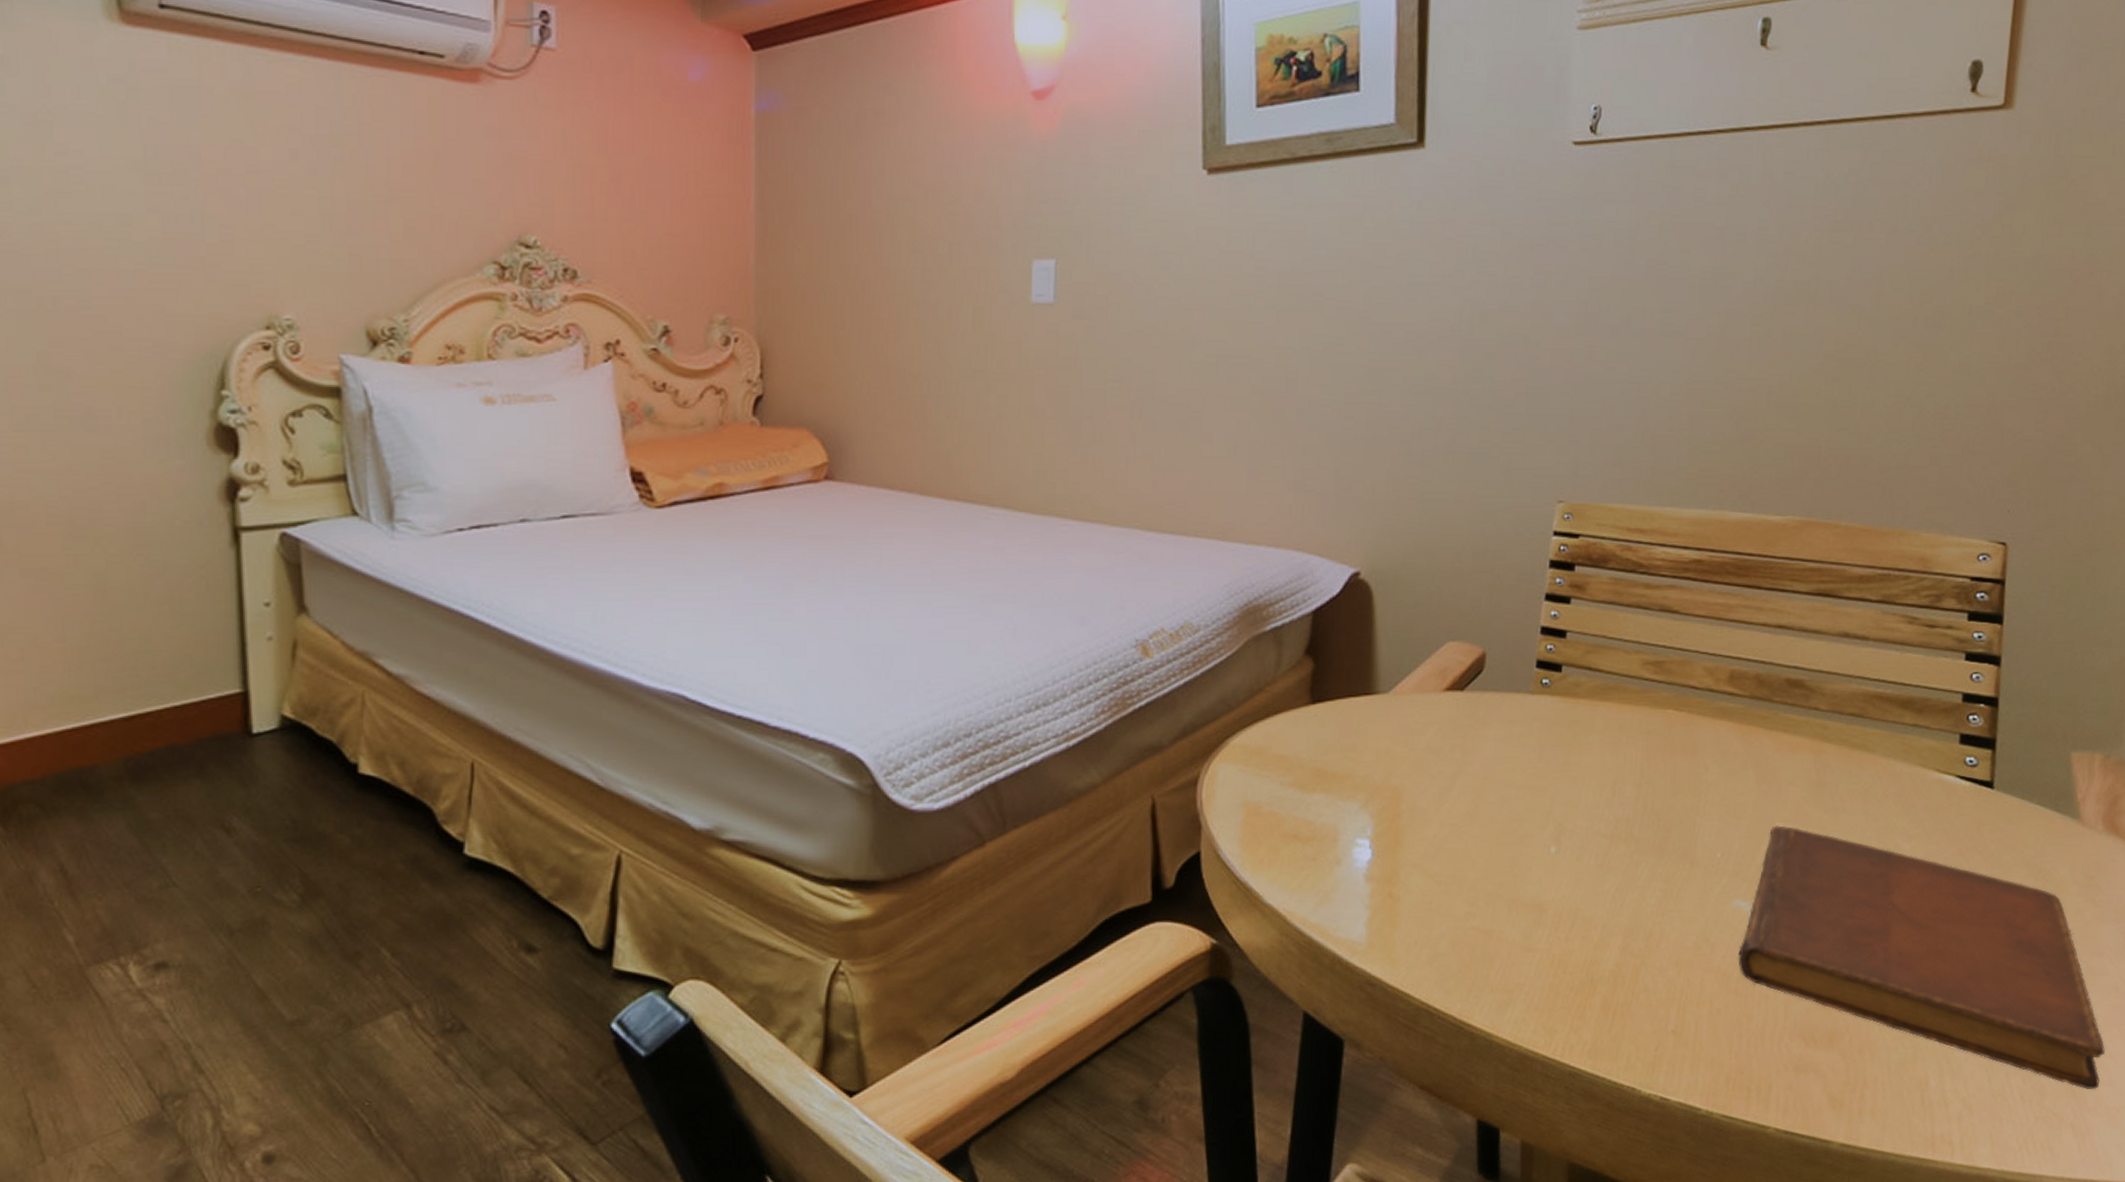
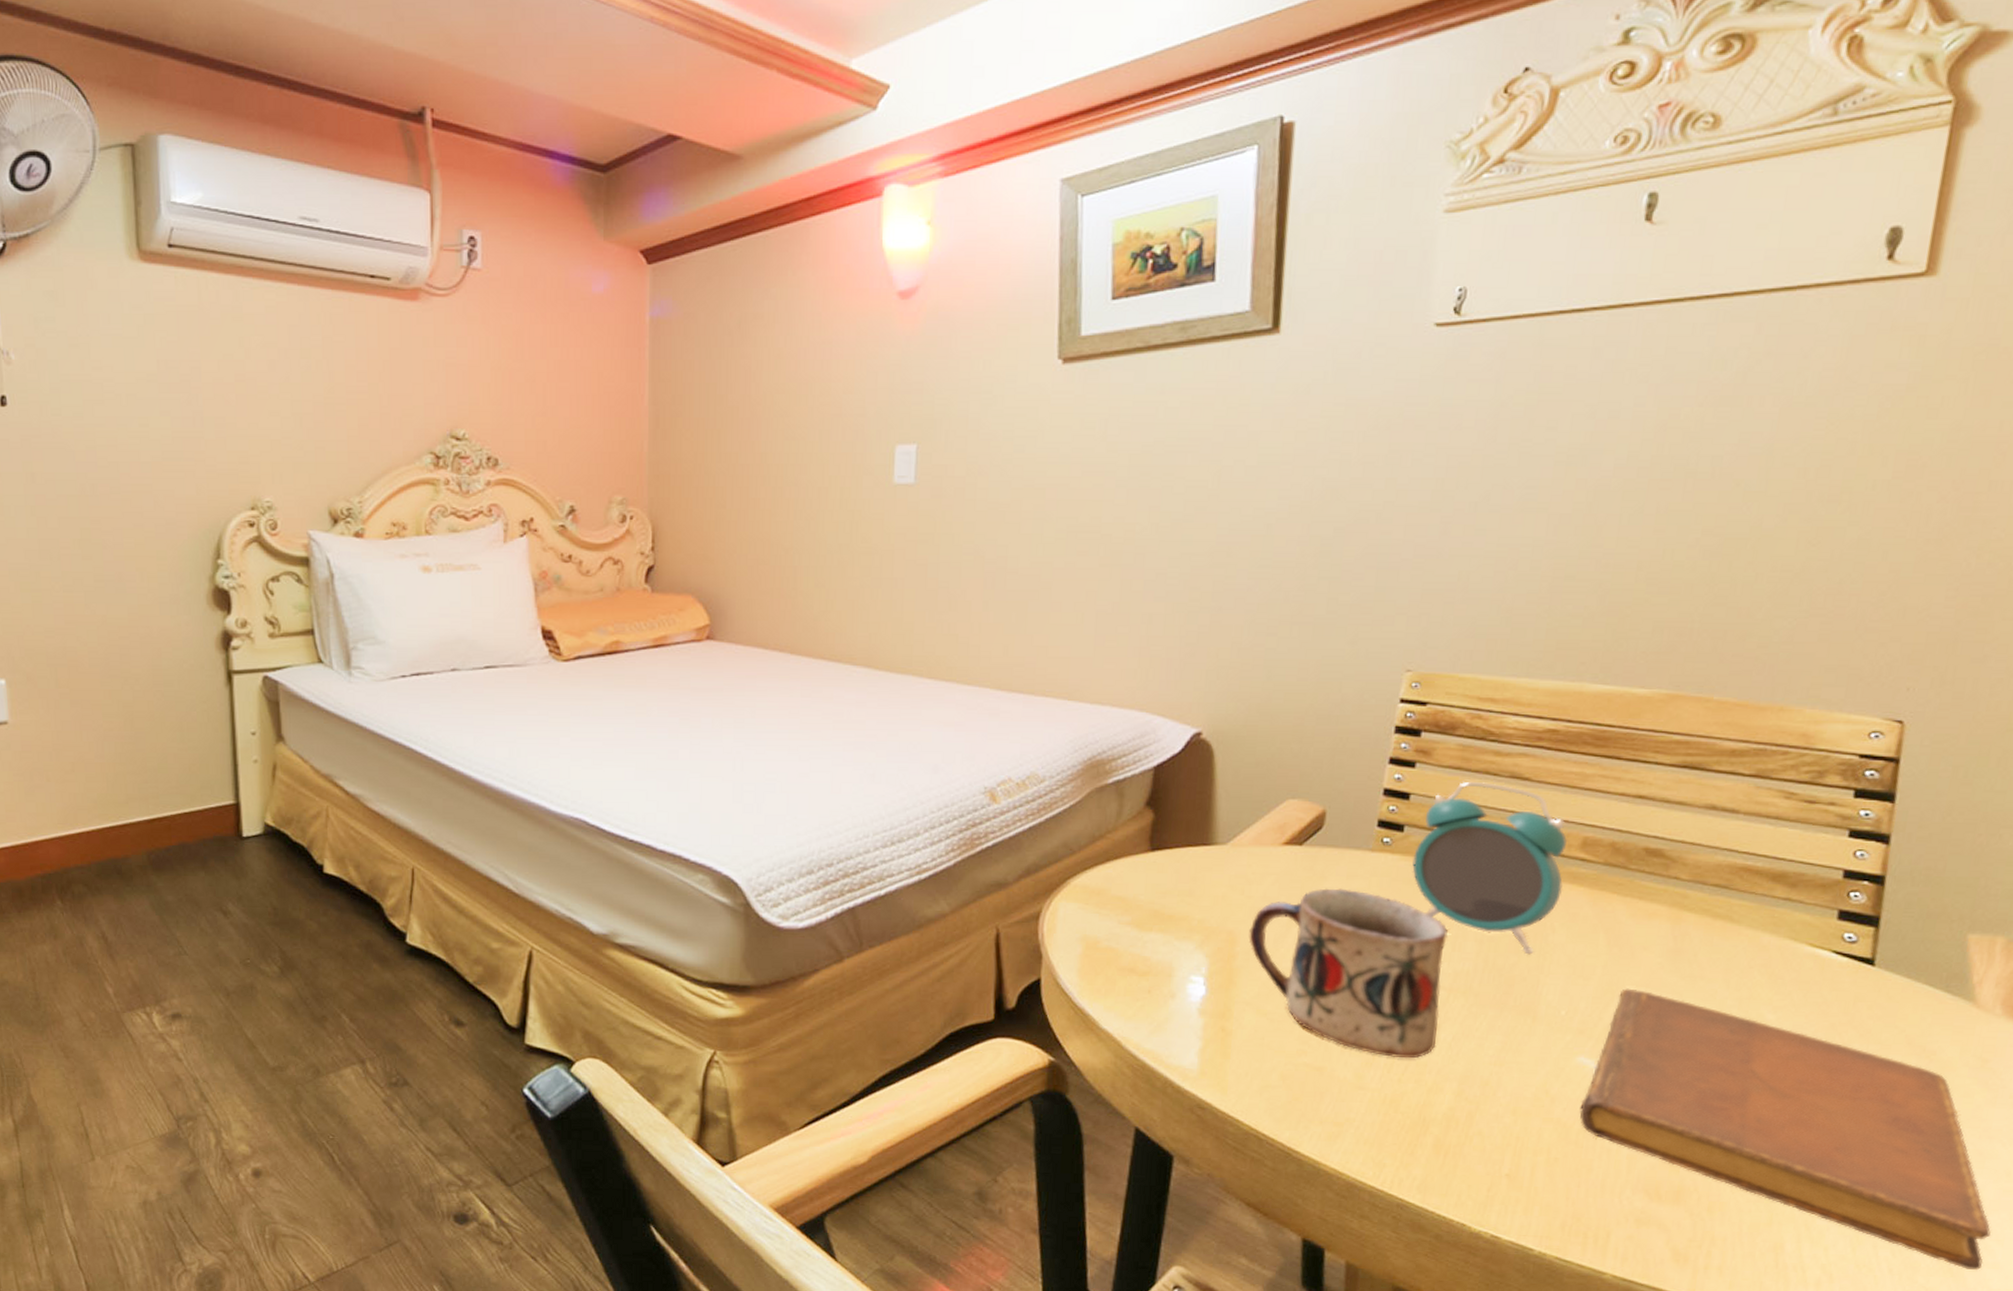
mug: none [1413,735,1607,914] -> present [1249,888,1448,1059]
alarm clock: none [1571,616,1716,796] -> present [1412,781,1568,955]

